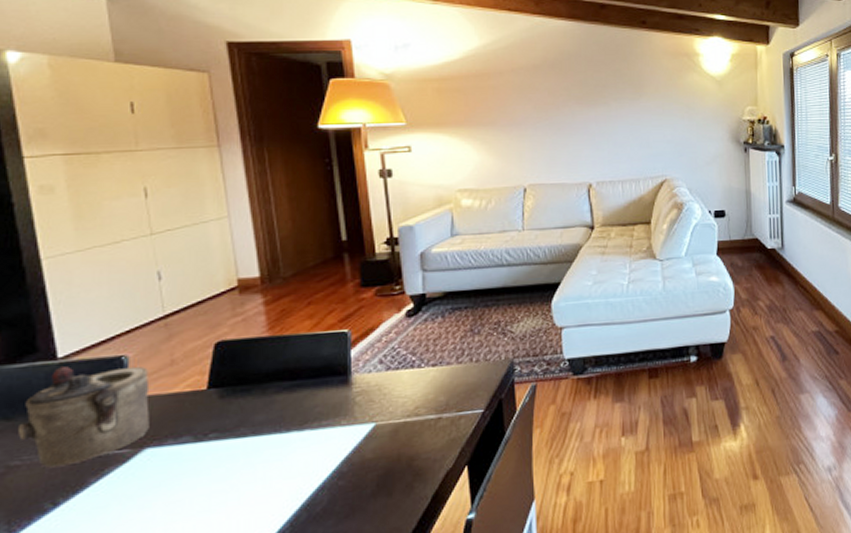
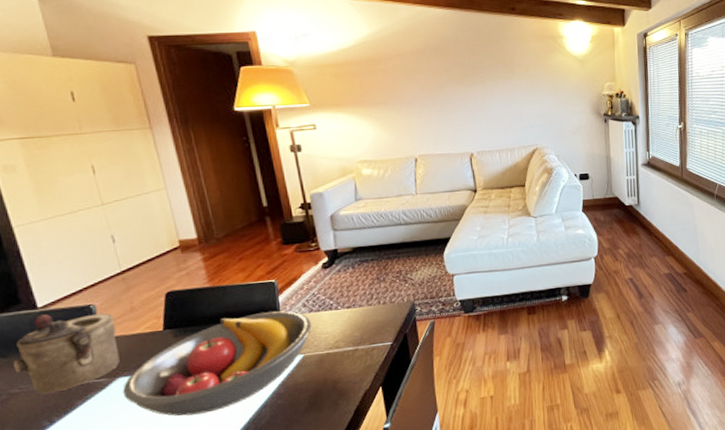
fruit bowl: none [149,368,388,500] -> present [123,311,312,417]

